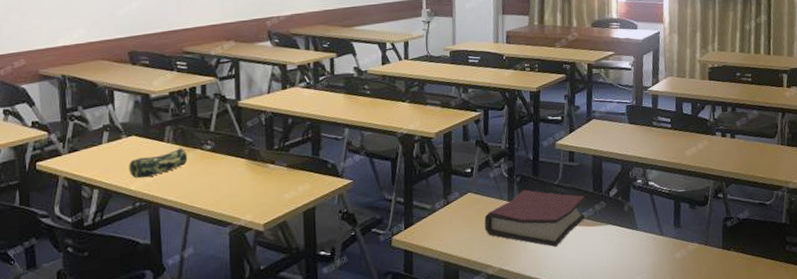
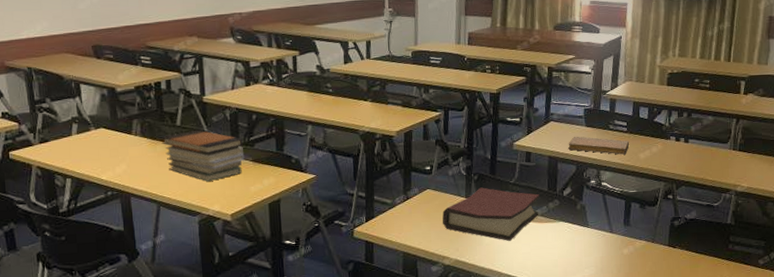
pencil case: present [129,147,188,179] -> none [99,140,156,169]
book stack: none [194,135,279,190] -> present [161,130,245,182]
notebook: none [611,133,675,153] -> present [568,136,630,155]

